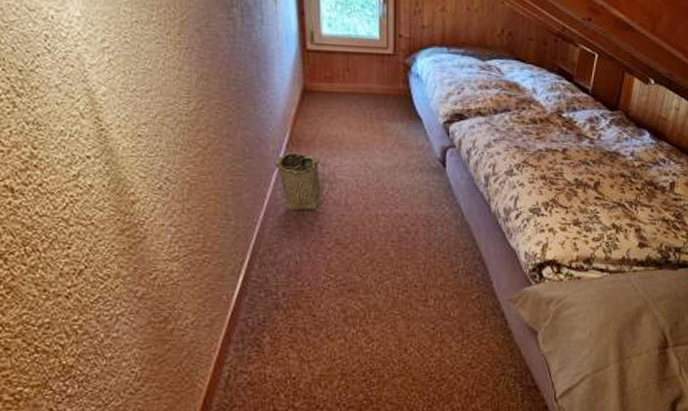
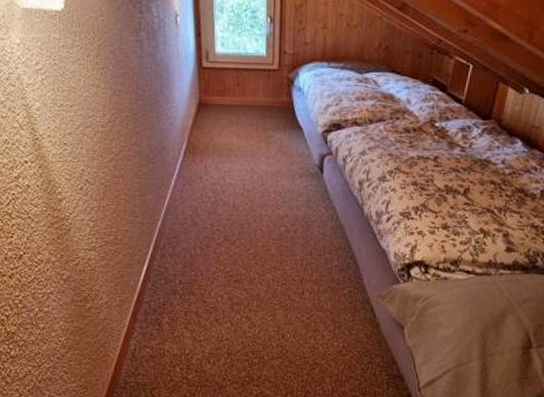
basket: present [276,152,326,210] -> none [175,159,217,210]

